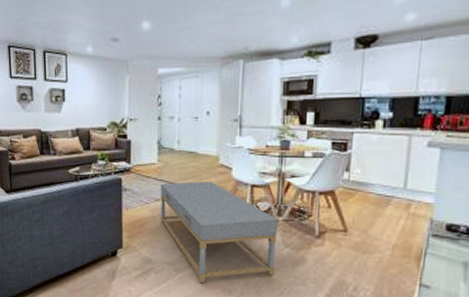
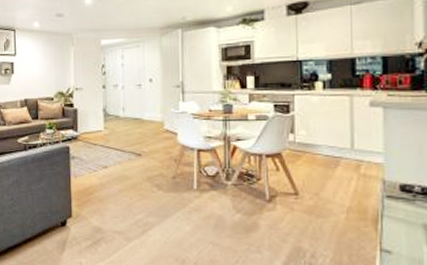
coffee table: present [160,181,278,284] -> none [107,148,228,253]

